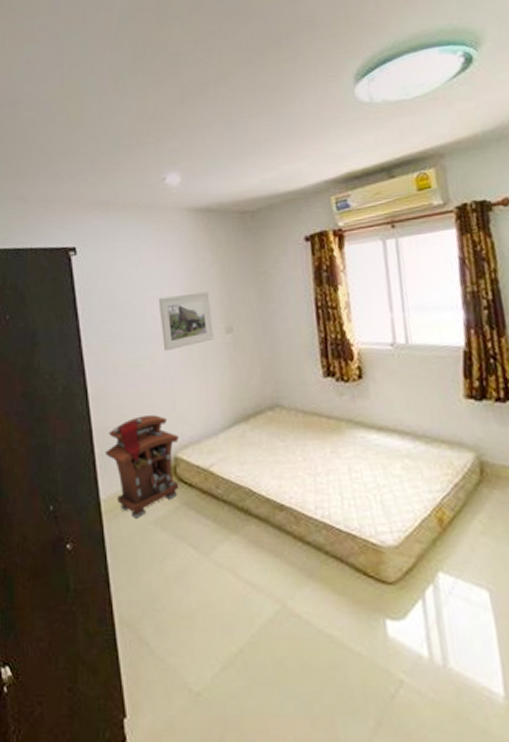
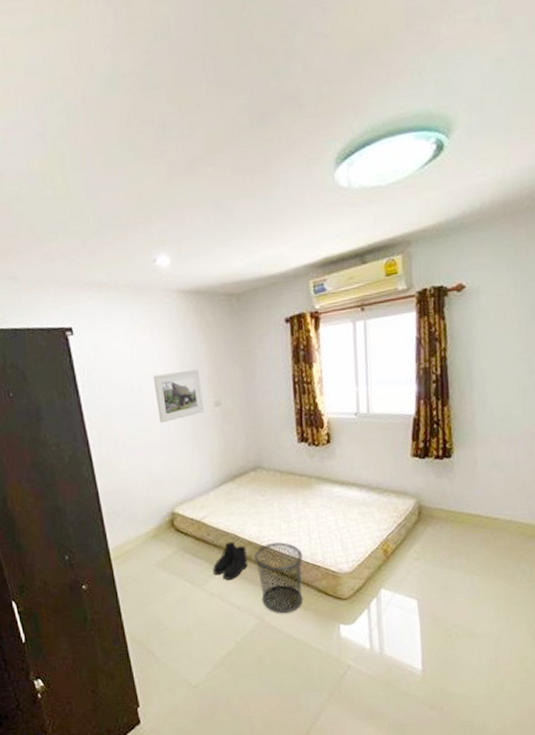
nightstand: present [105,415,179,519] -> none [111,478,177,563]
boots: none [222,497,265,547] -> present [213,541,248,580]
waste bin: none [272,500,336,597] -> present [254,541,303,613]

